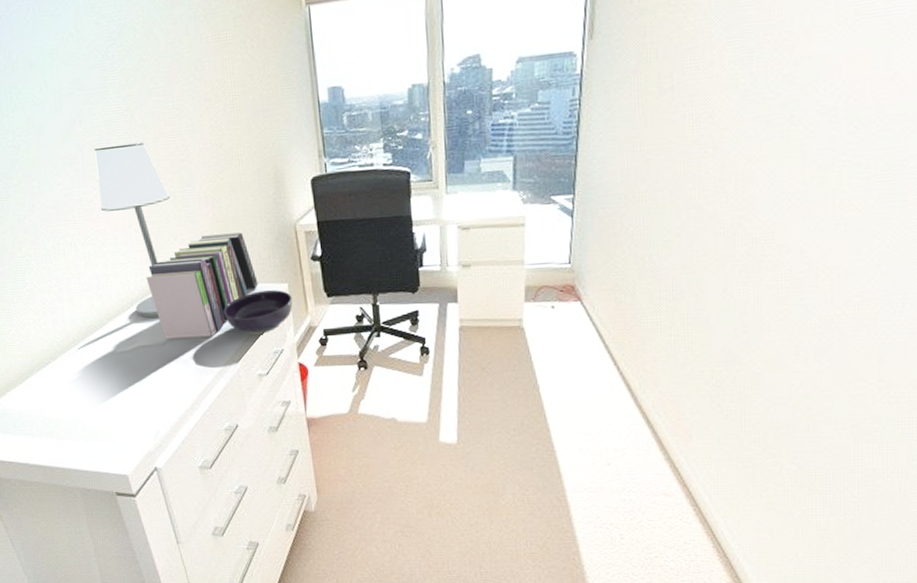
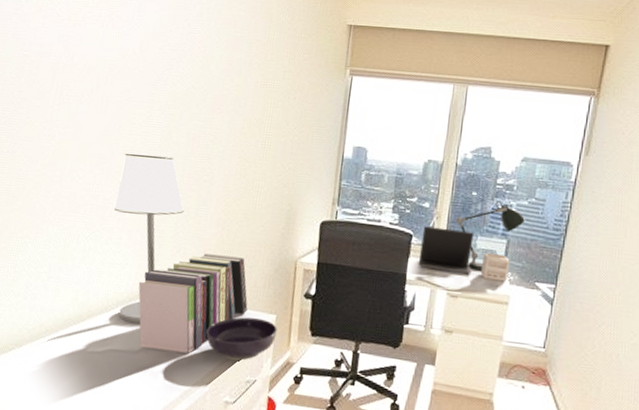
laptop computer: none [420,156,480,205] -> present [418,226,474,274]
desk lamp: none [454,114,531,197] -> present [456,201,526,271]
desk organizer: none [489,173,521,204] -> present [480,253,510,282]

